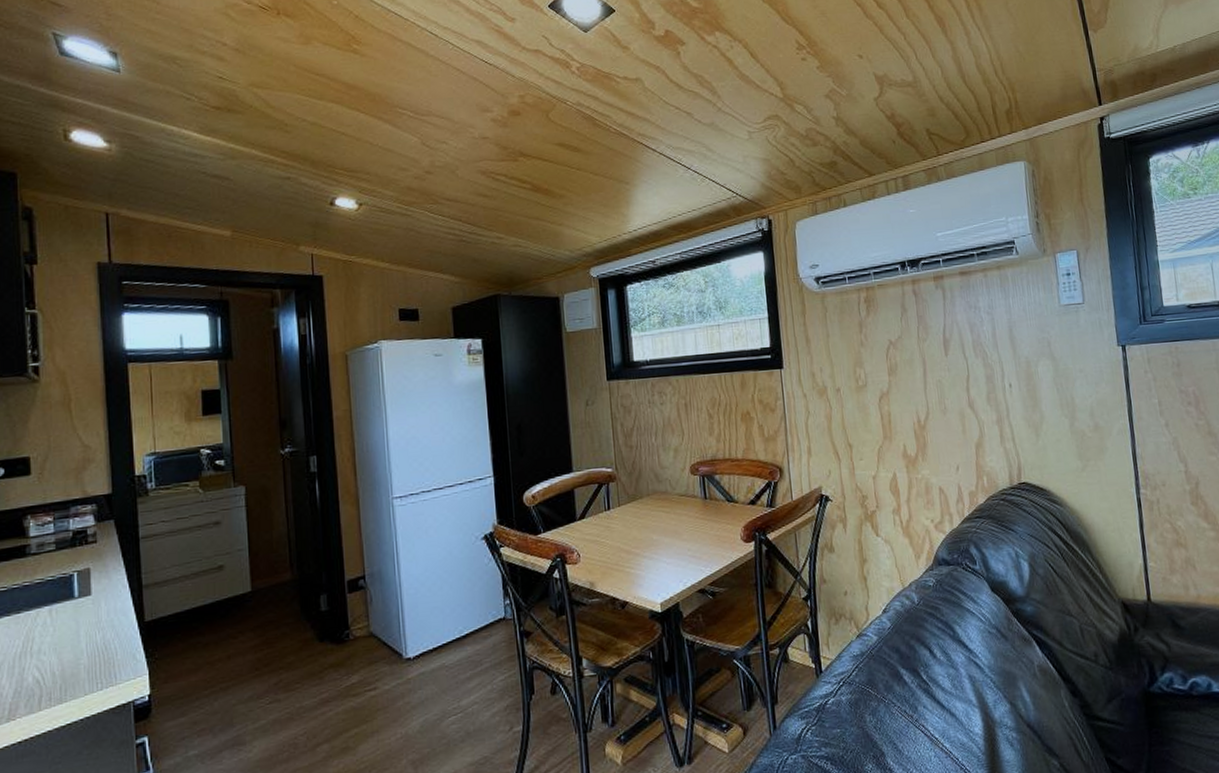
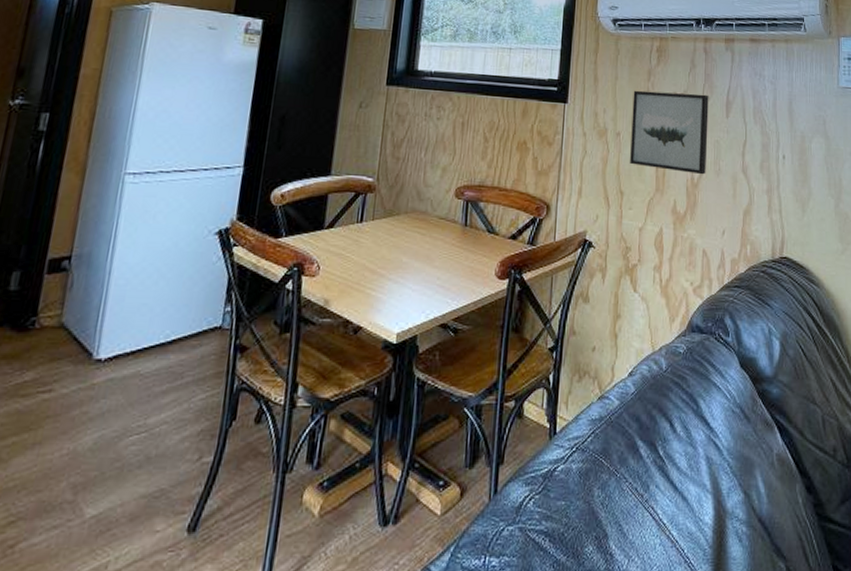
wall art: none [847,336,932,418] -> present [630,90,709,175]

